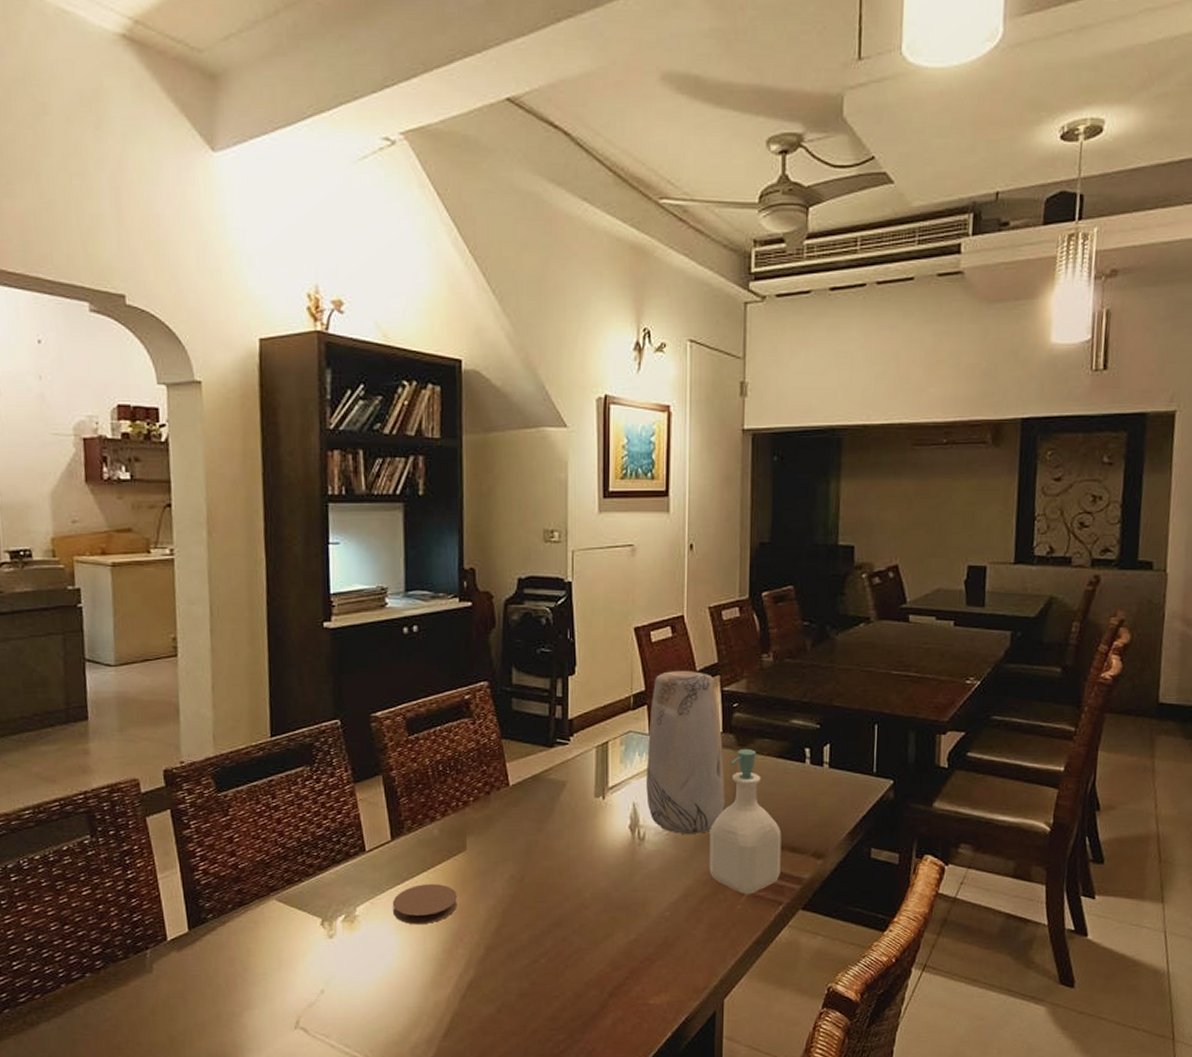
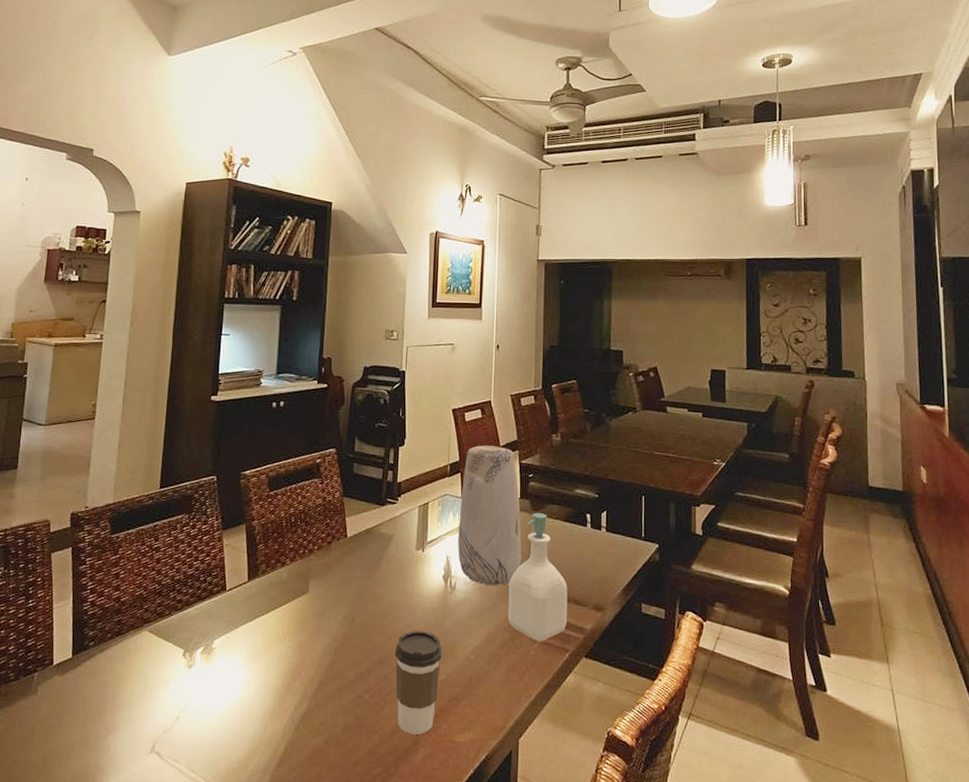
coaster: present [392,884,457,925] -> none [243,622,298,659]
coffee cup: none [574,887,631,999] -> present [394,630,443,735]

